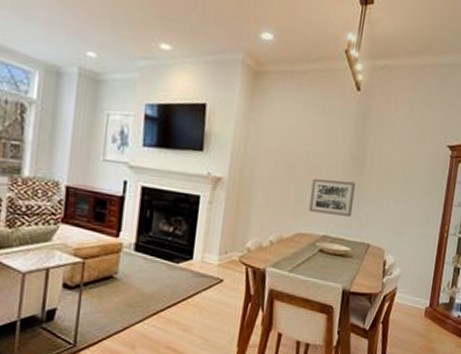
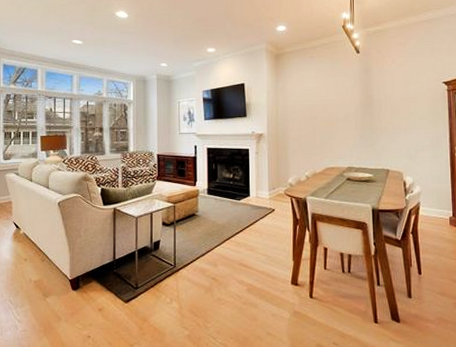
wall art: present [308,178,356,217] -> none [332,122,370,150]

